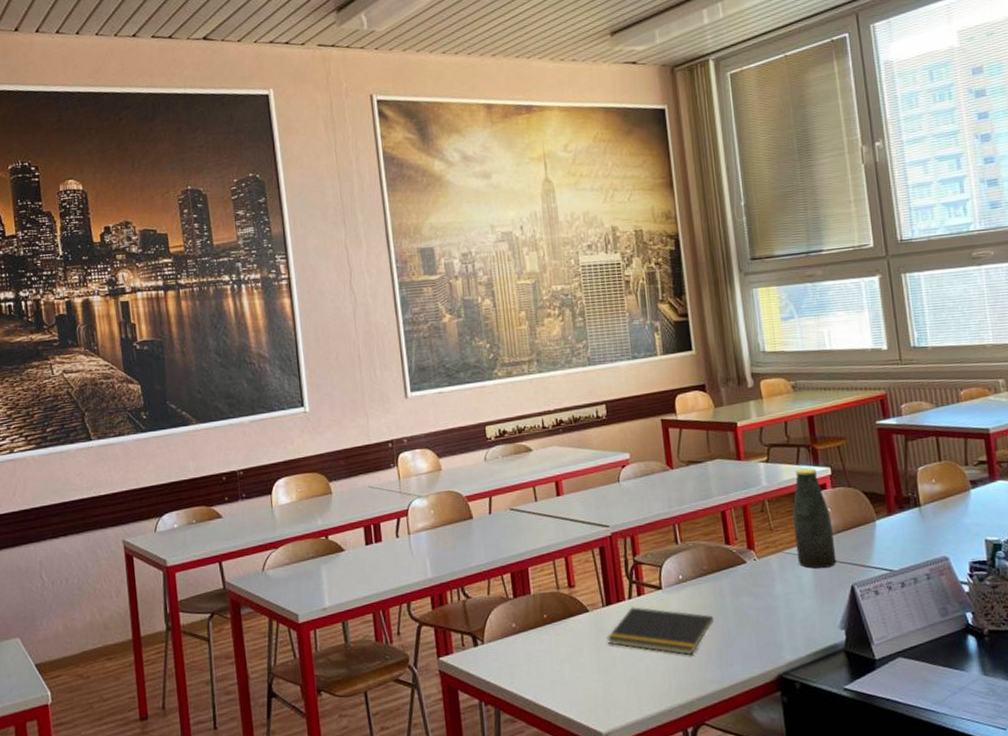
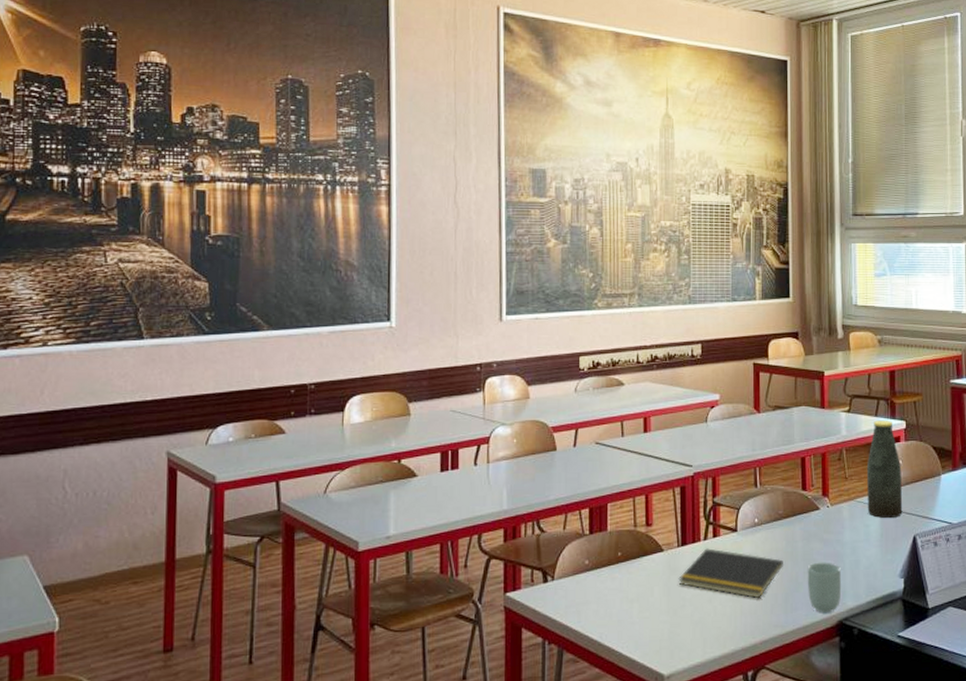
cup: none [739,616,779,667] -> present [807,562,842,612]

